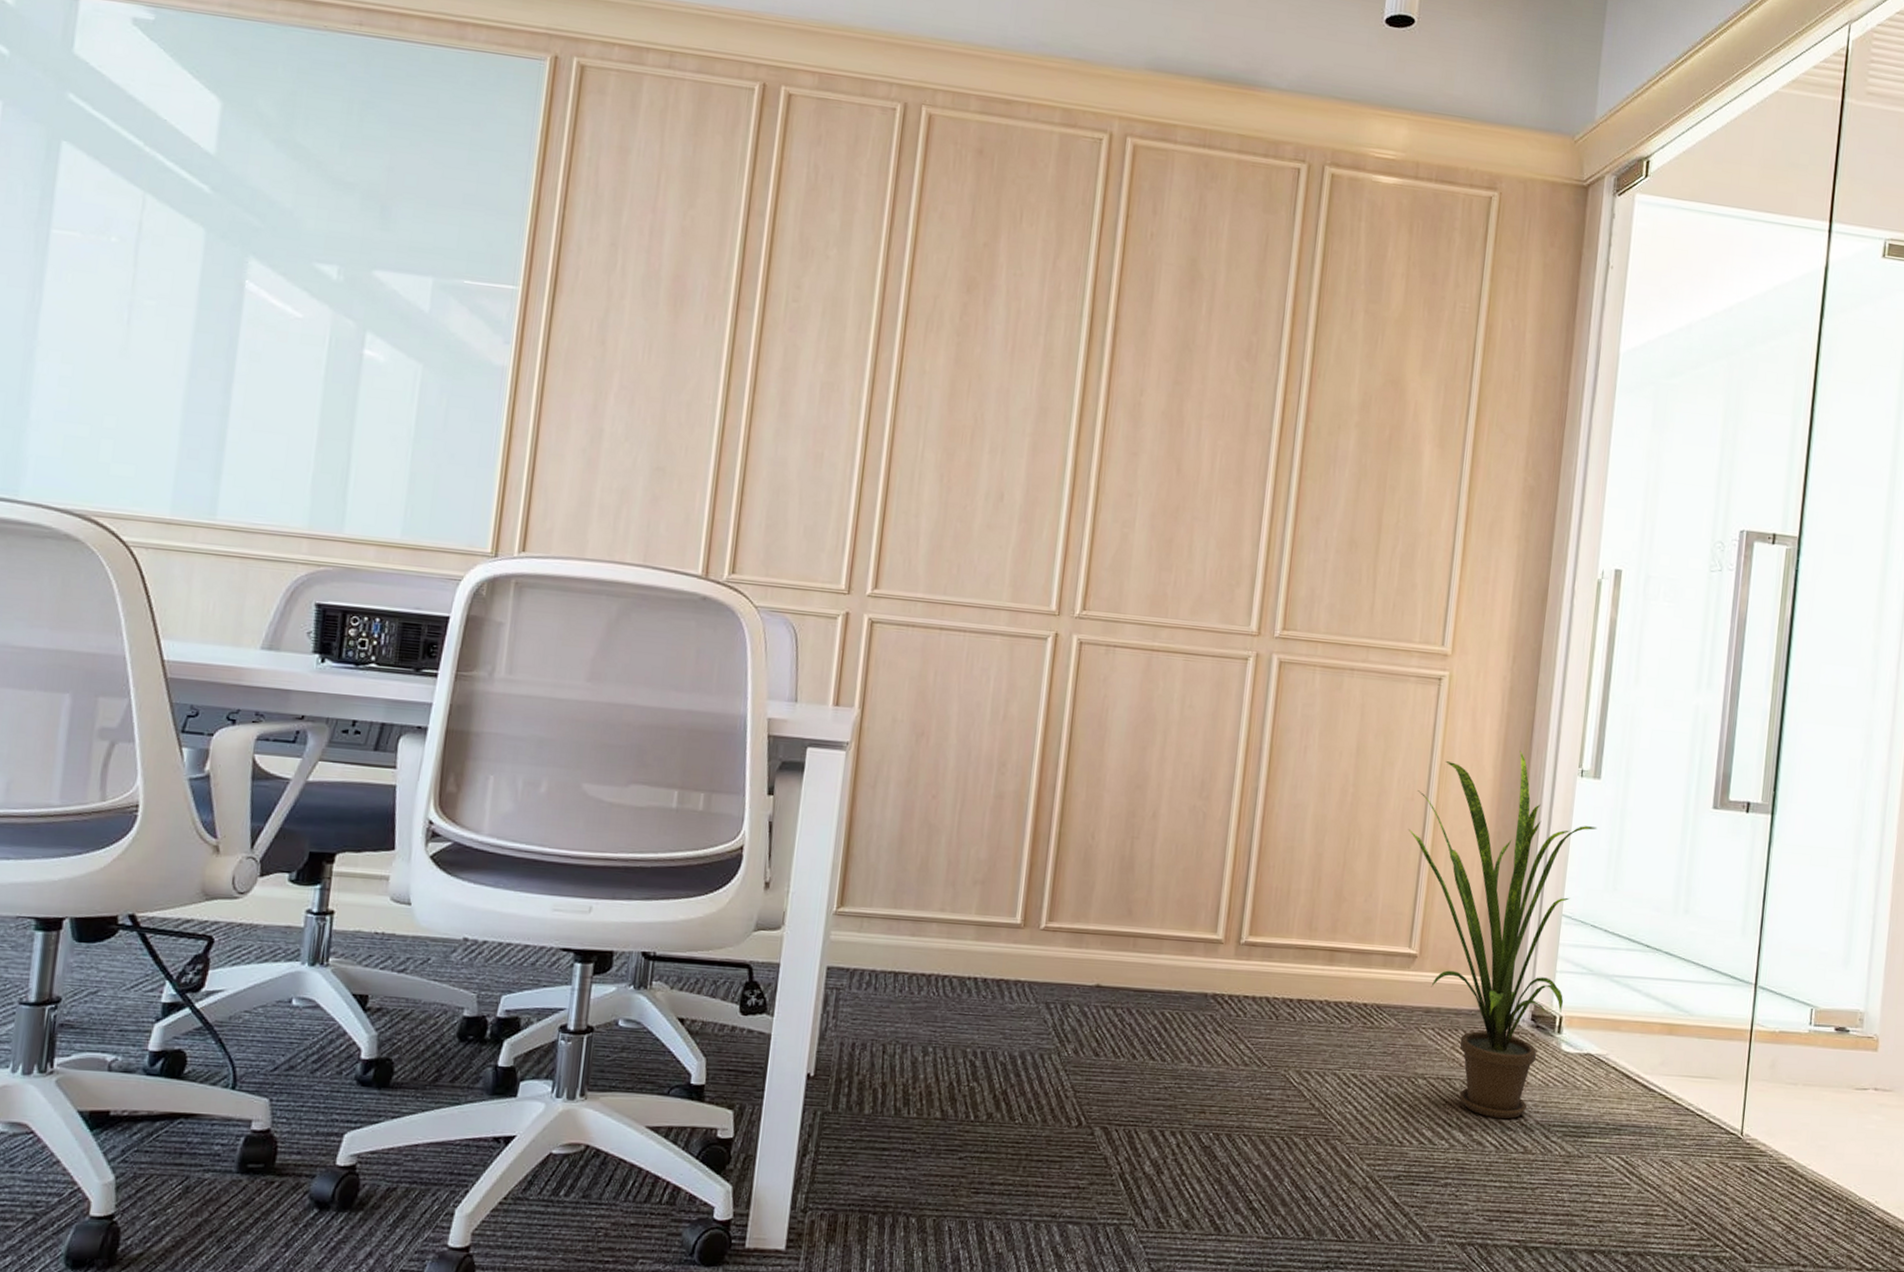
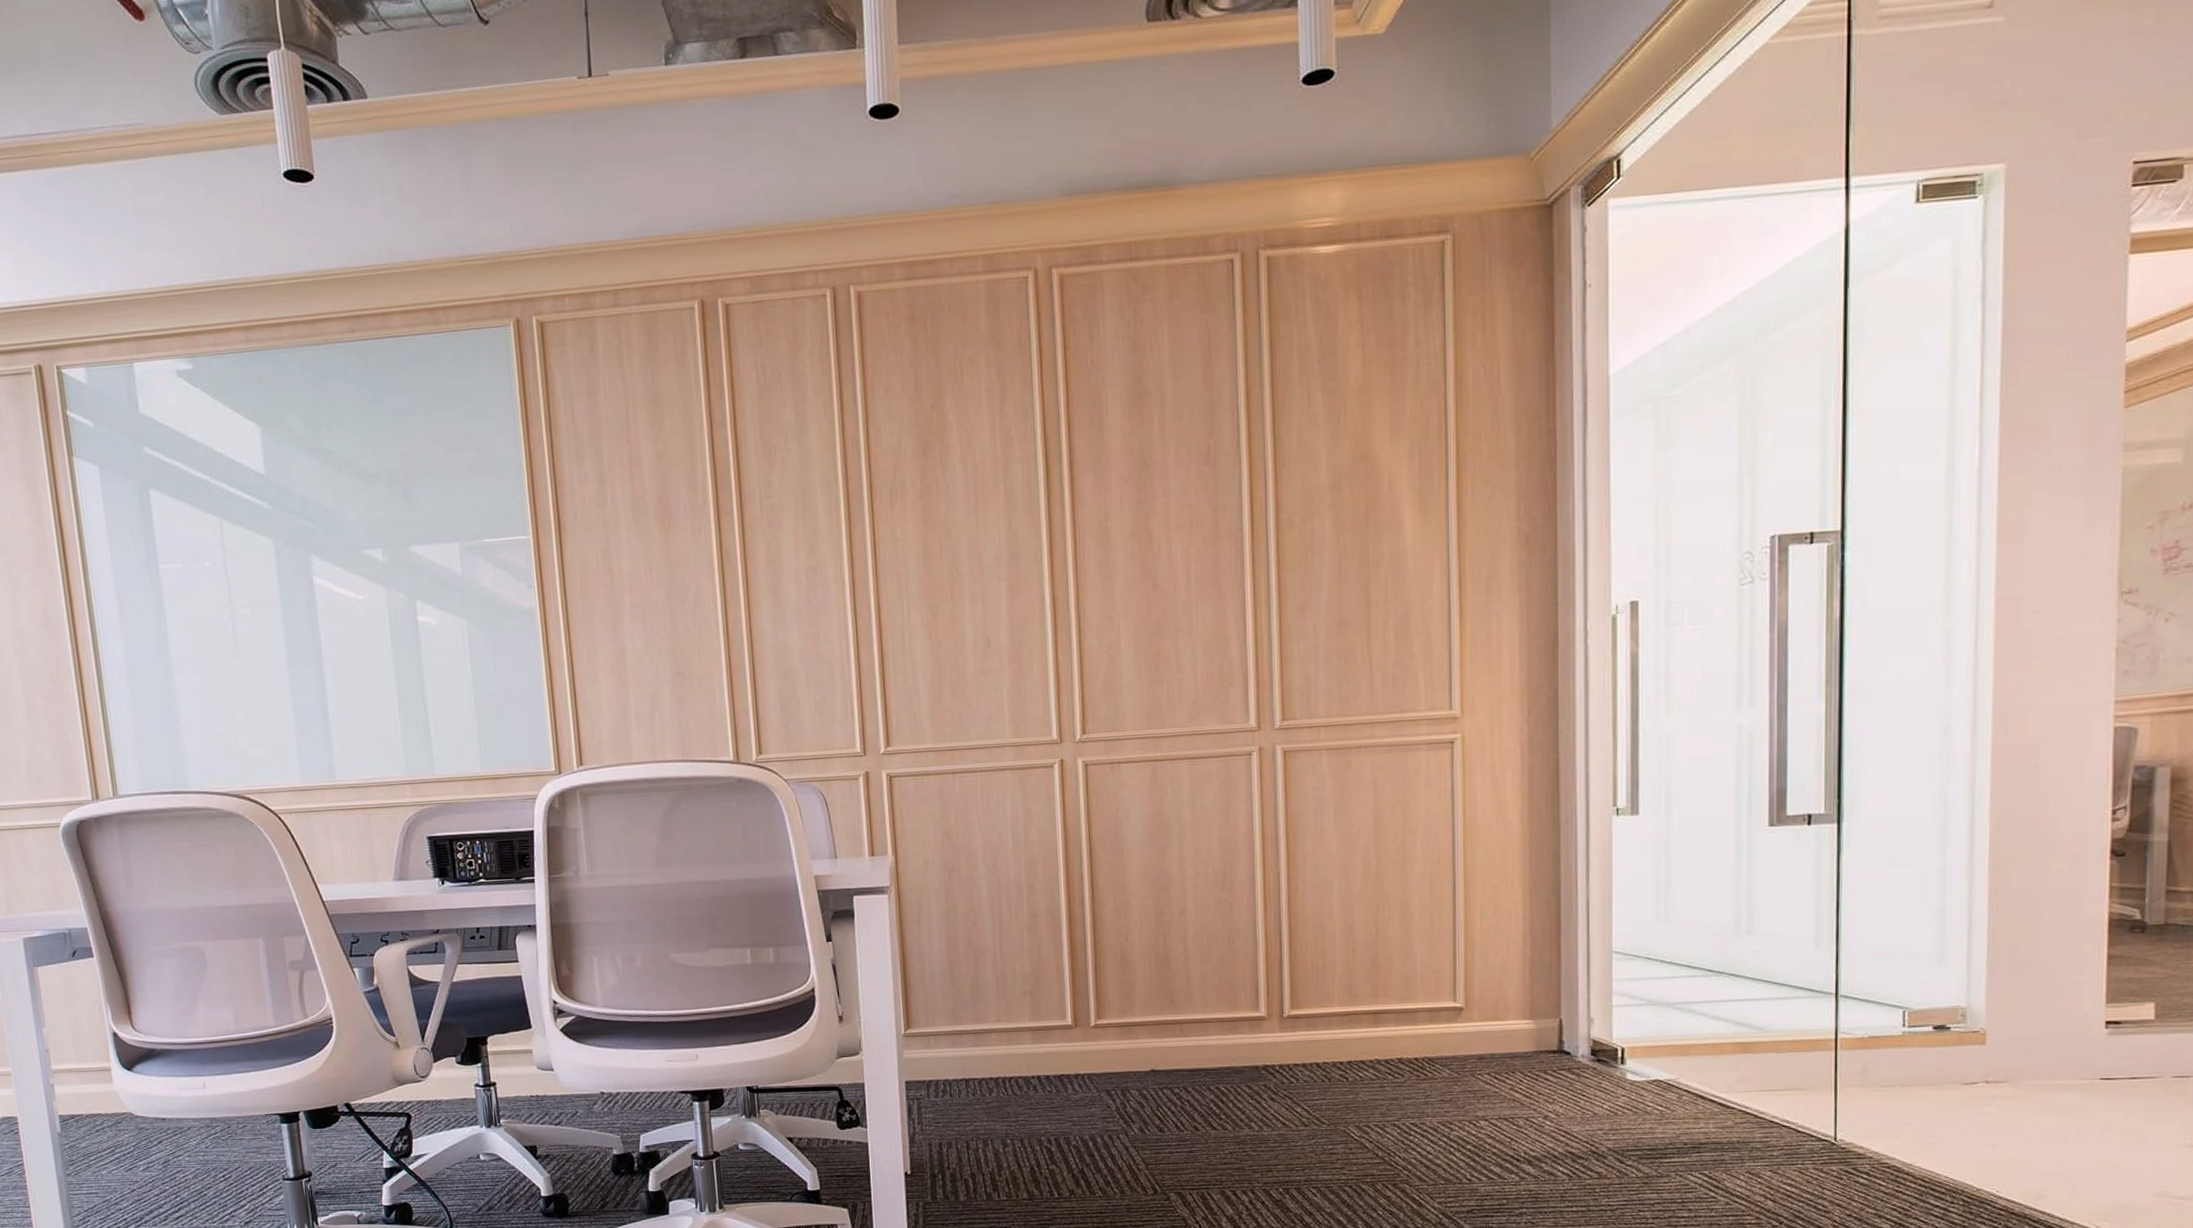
house plant: present [1408,750,1598,1119] -> none [1438,798,1641,1150]

